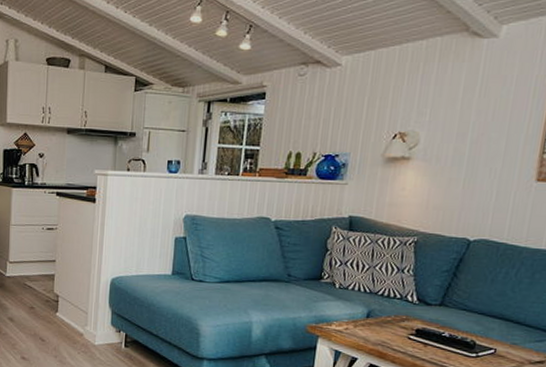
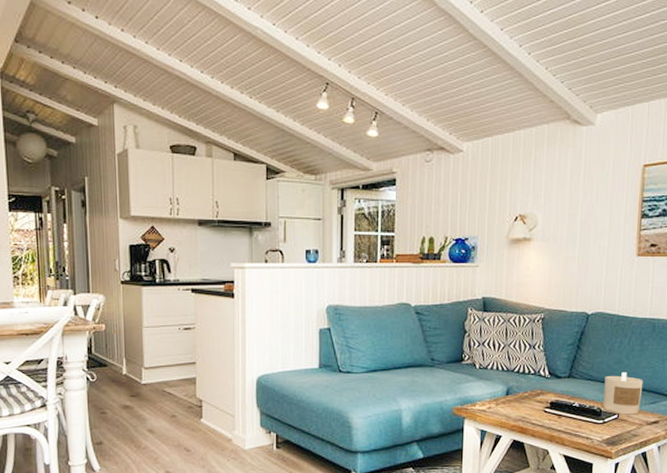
candle: none [477,304,530,353] -> present [603,371,643,416]

